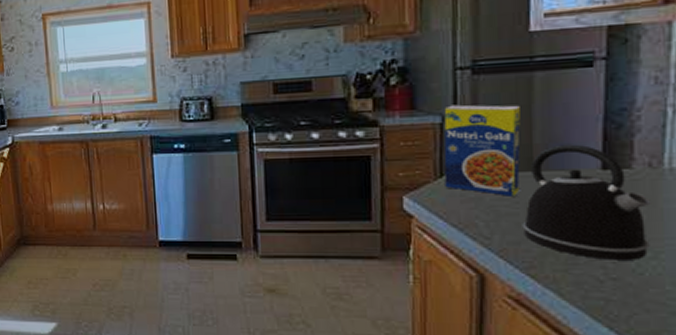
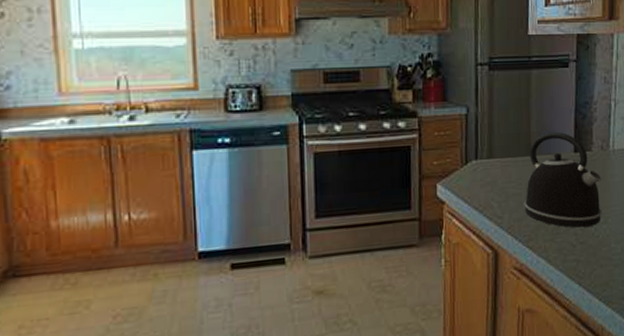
legume: present [444,104,521,196] -> none [468,97,523,179]

